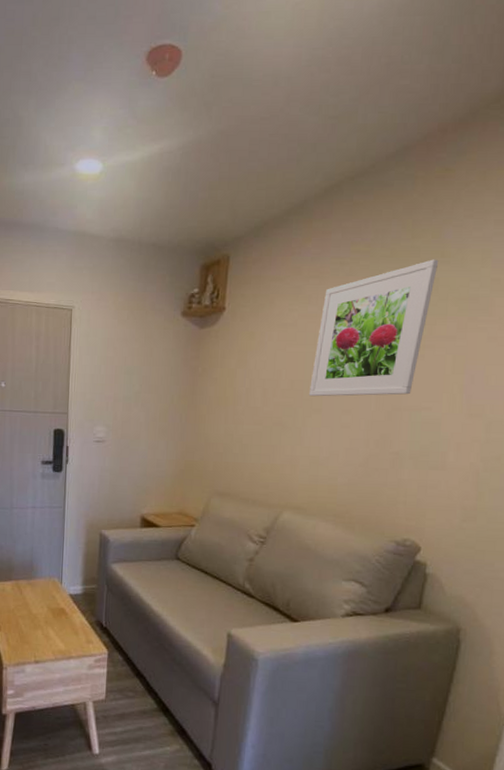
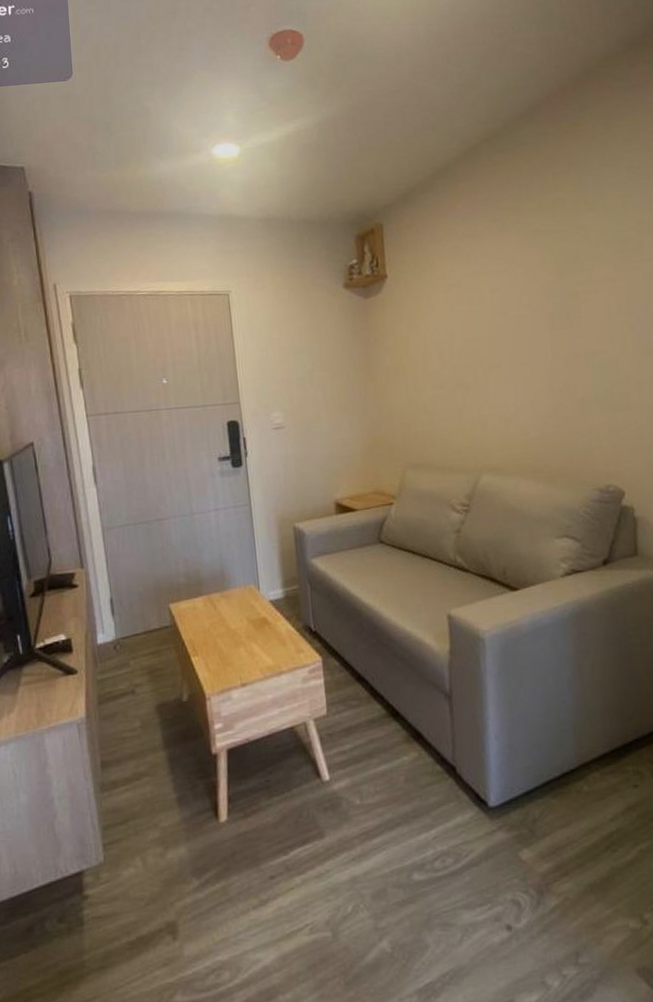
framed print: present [308,259,439,397] -> none [482,207,584,354]

